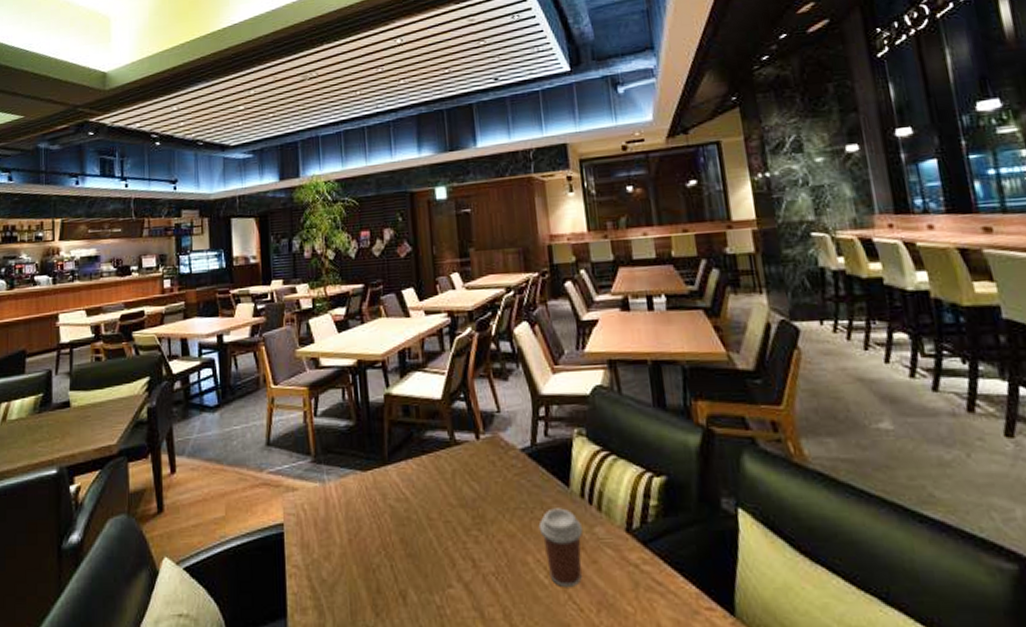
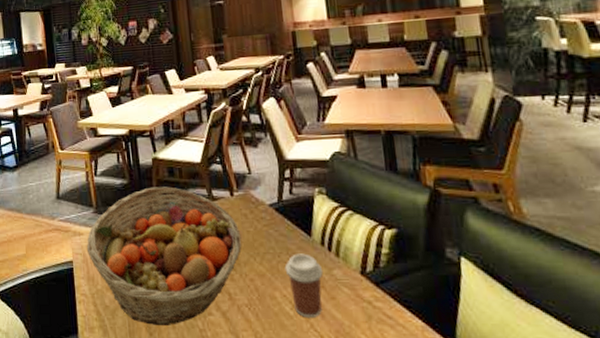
fruit basket: none [301,429,489,604] -> present [86,186,242,326]

